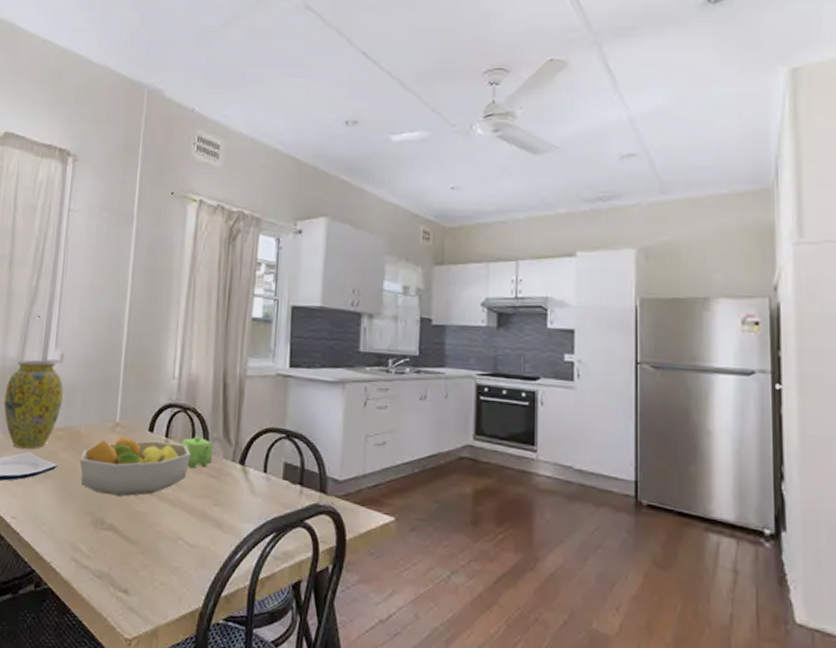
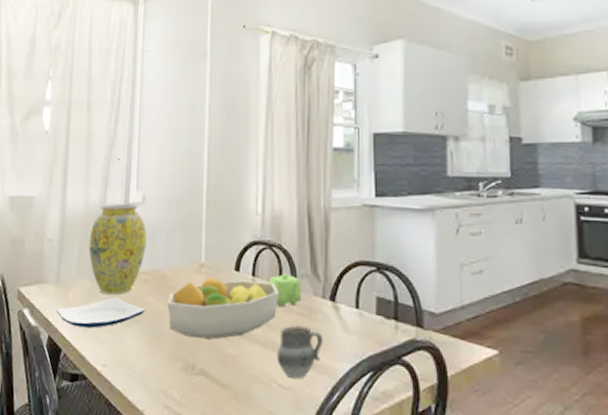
cup: none [184,486,231,538] -> present [276,325,323,379]

